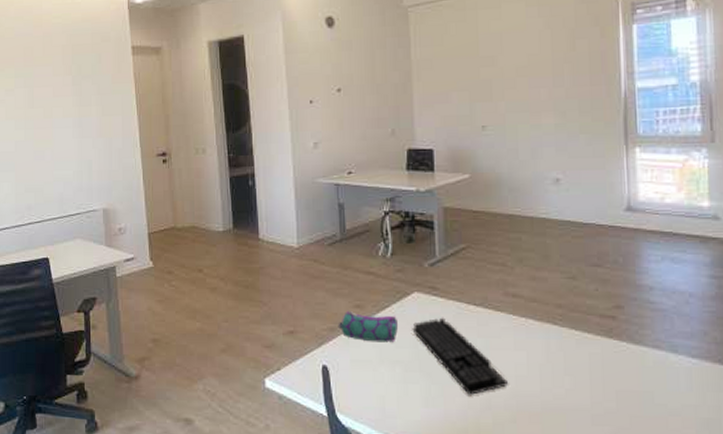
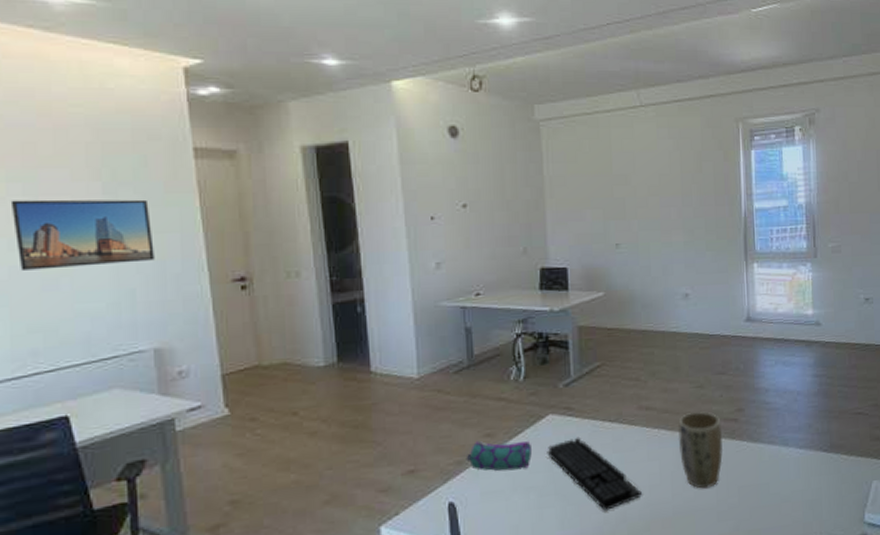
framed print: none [17,89,105,144] -> present [10,199,155,270]
plant pot: none [548,305,598,387] -> present [678,411,723,489]

